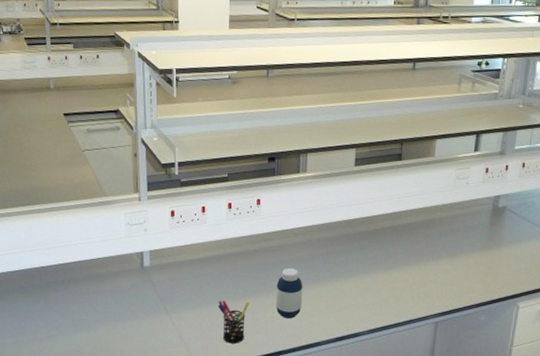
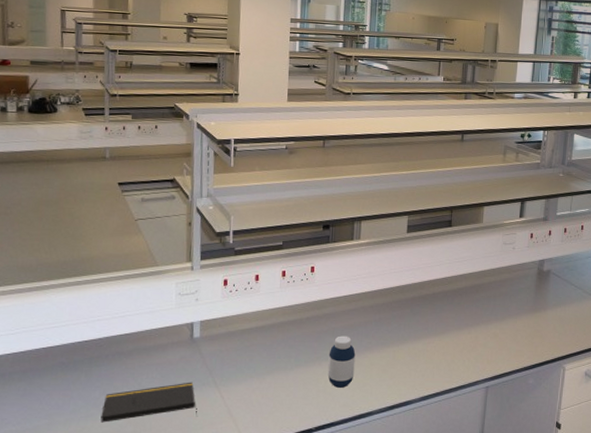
notepad: none [61,308,150,343] -> present [100,382,197,423]
pen holder: present [217,300,249,344] -> none [268,371,301,417]

